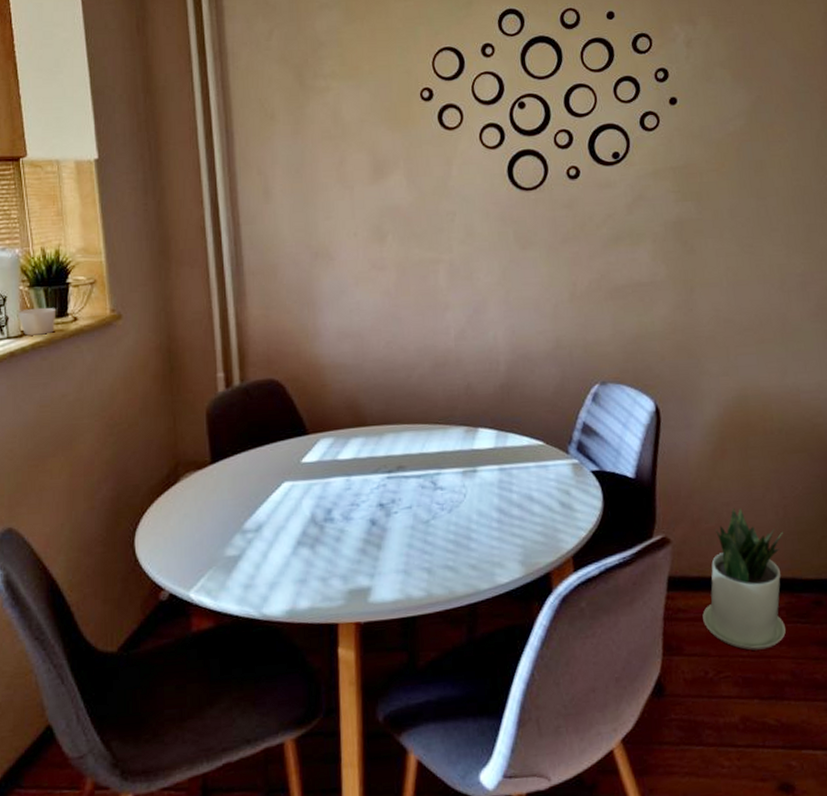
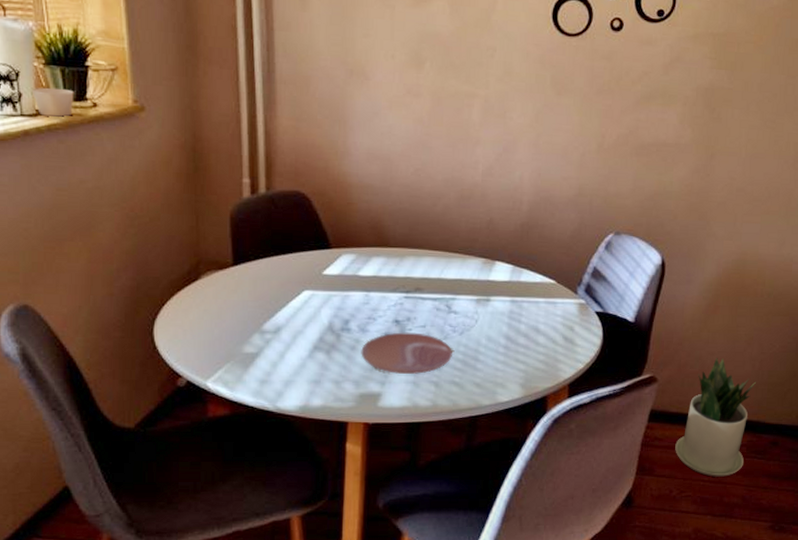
plate: none [346,515,444,564] -> present [361,332,453,374]

